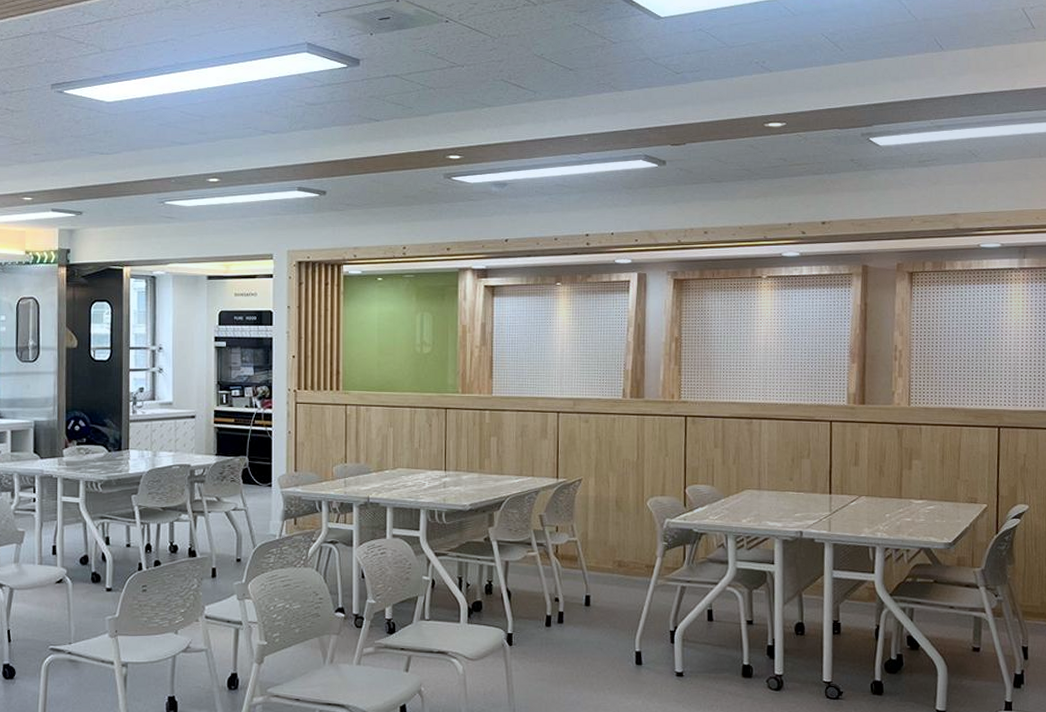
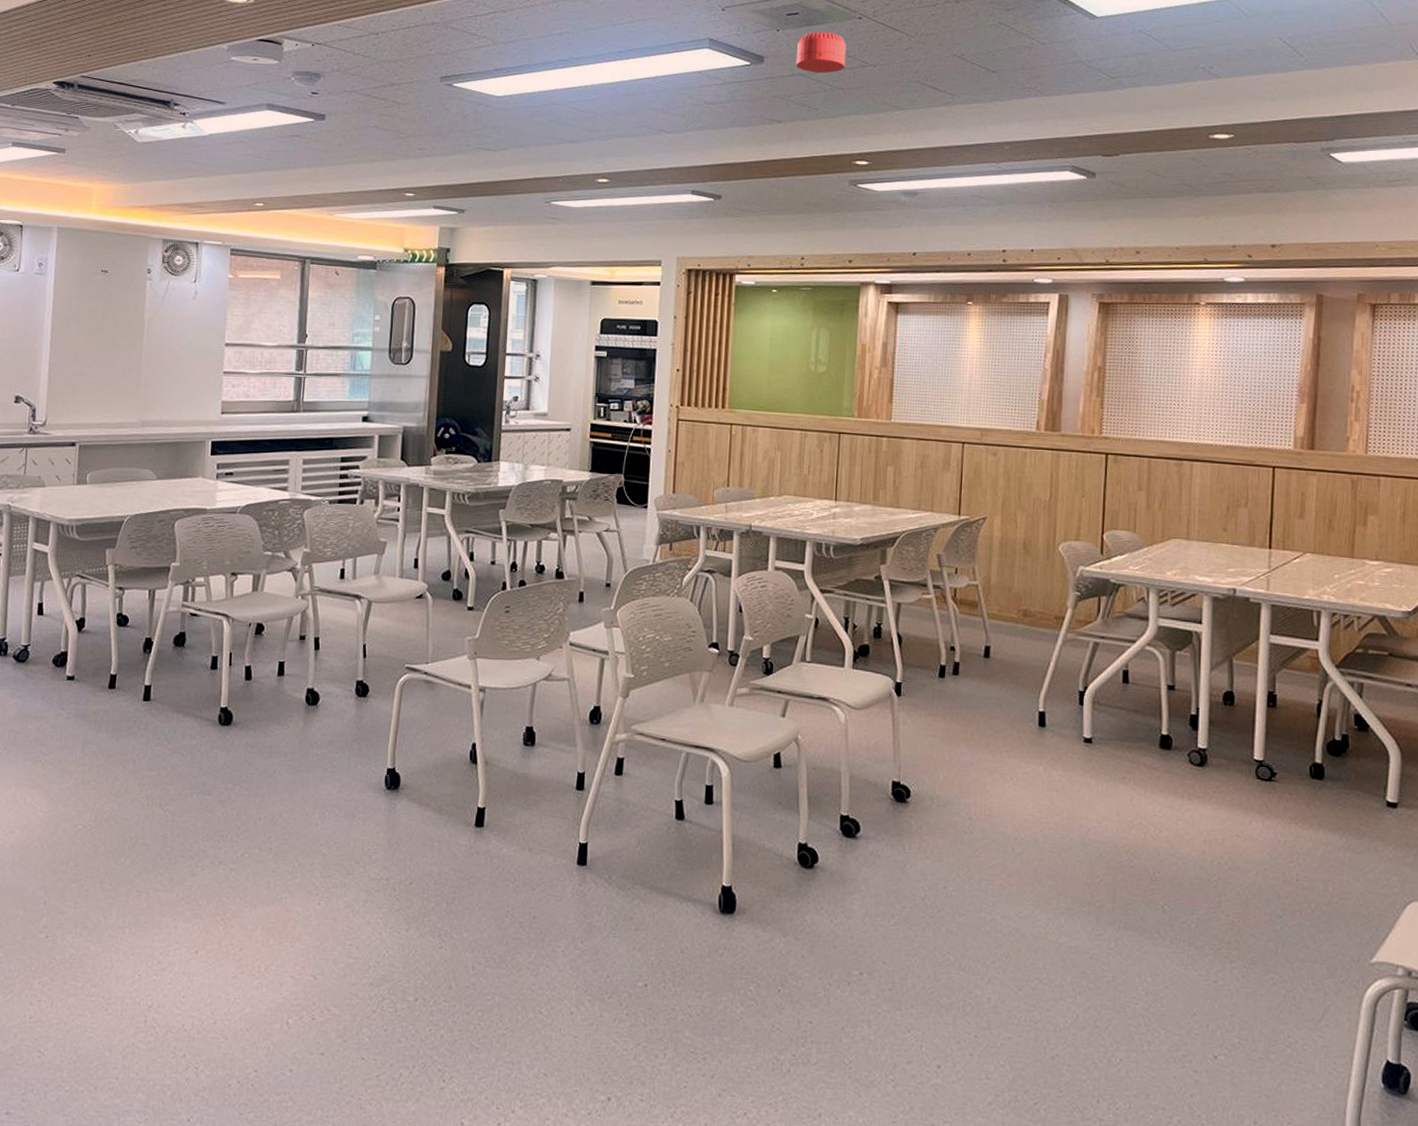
smoke detector: none [389,34,435,73] -> present [795,31,846,73]

